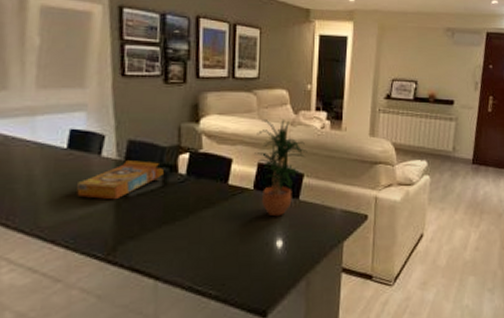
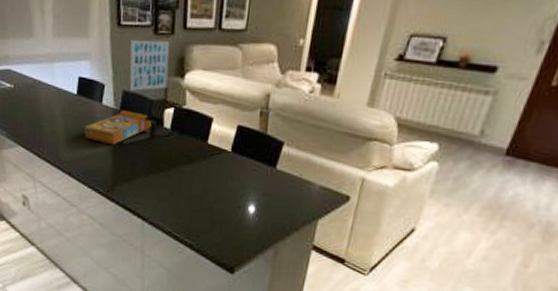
wall art: none [136,88,182,139] -> present [129,39,169,91]
potted plant: present [255,119,307,217] -> none [235,78,291,183]

